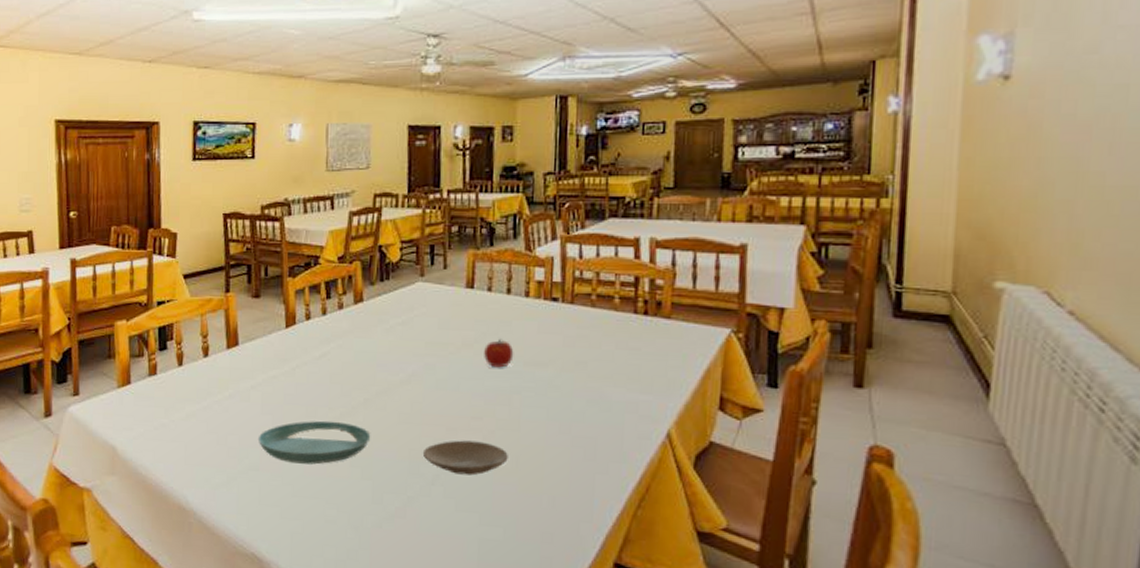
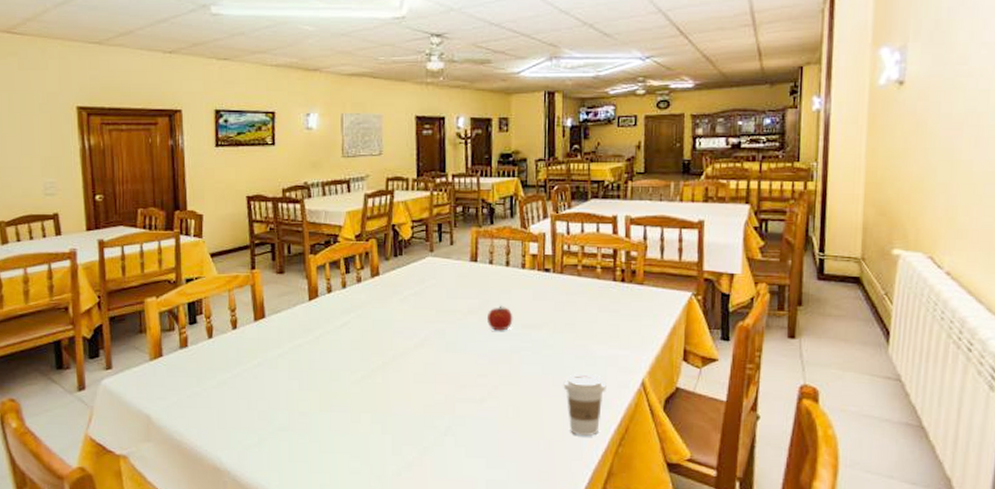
saucer: present [257,420,371,465] -> none [286,383,389,423]
plate: present [422,440,508,475] -> none [435,395,510,426]
coffee cup: none [571,420,624,494] -> present [563,373,607,436]

